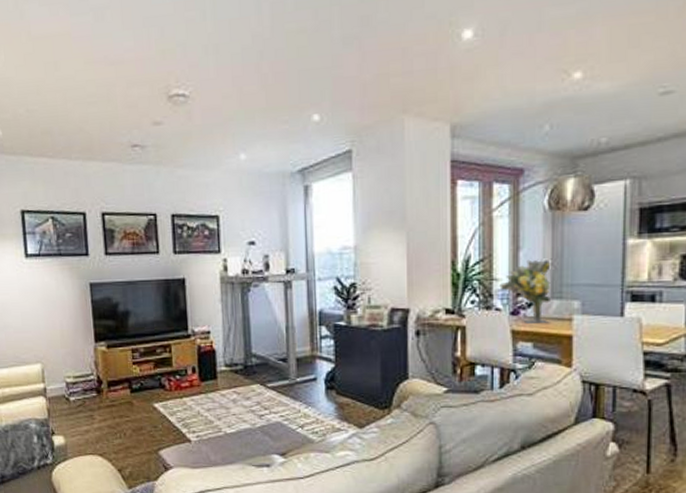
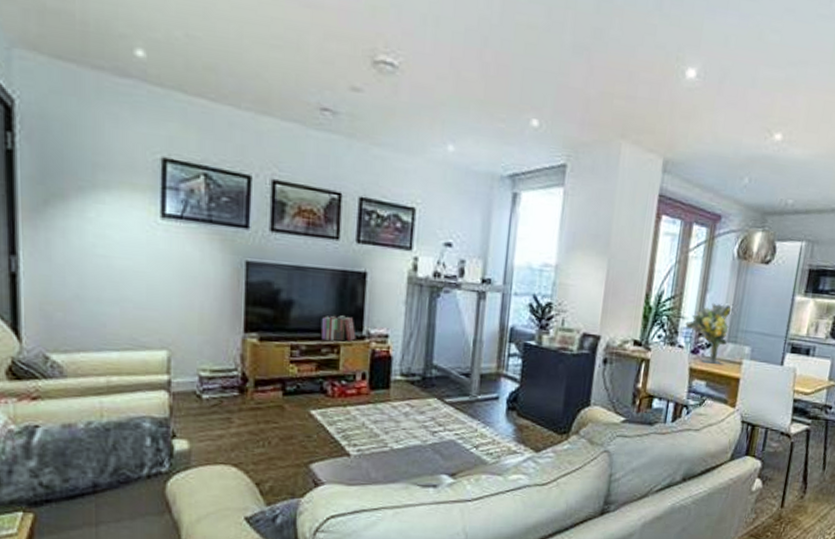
books: none [153,318,183,342] -> present [320,315,356,342]

